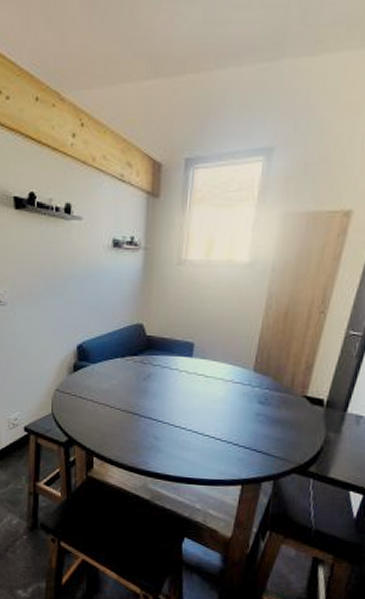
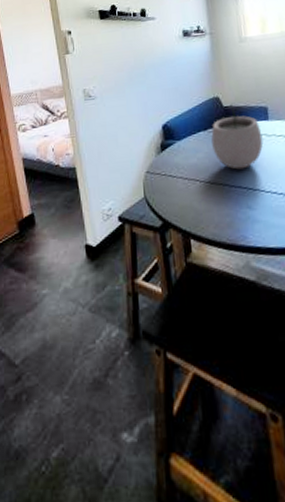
plant pot: none [128,334,183,402] -> present [211,104,264,170]

